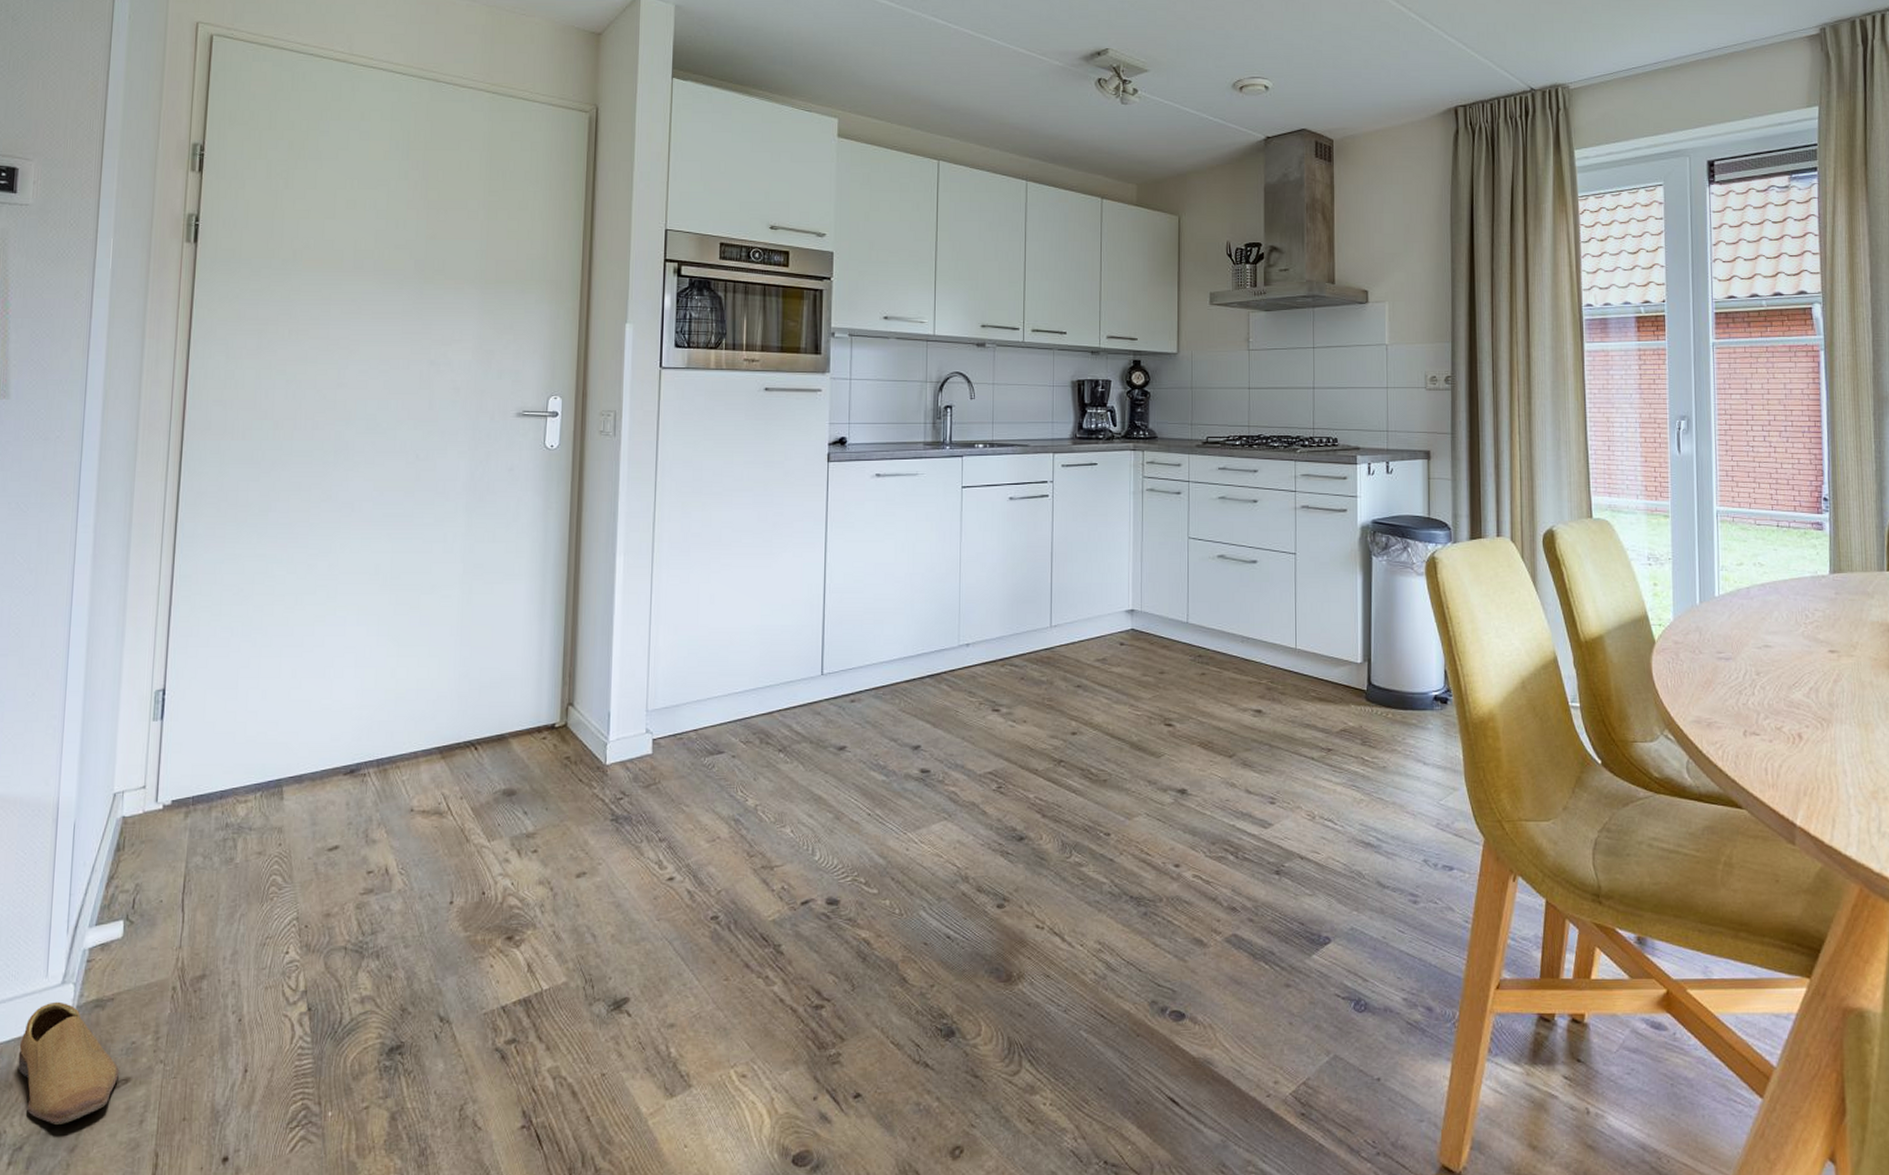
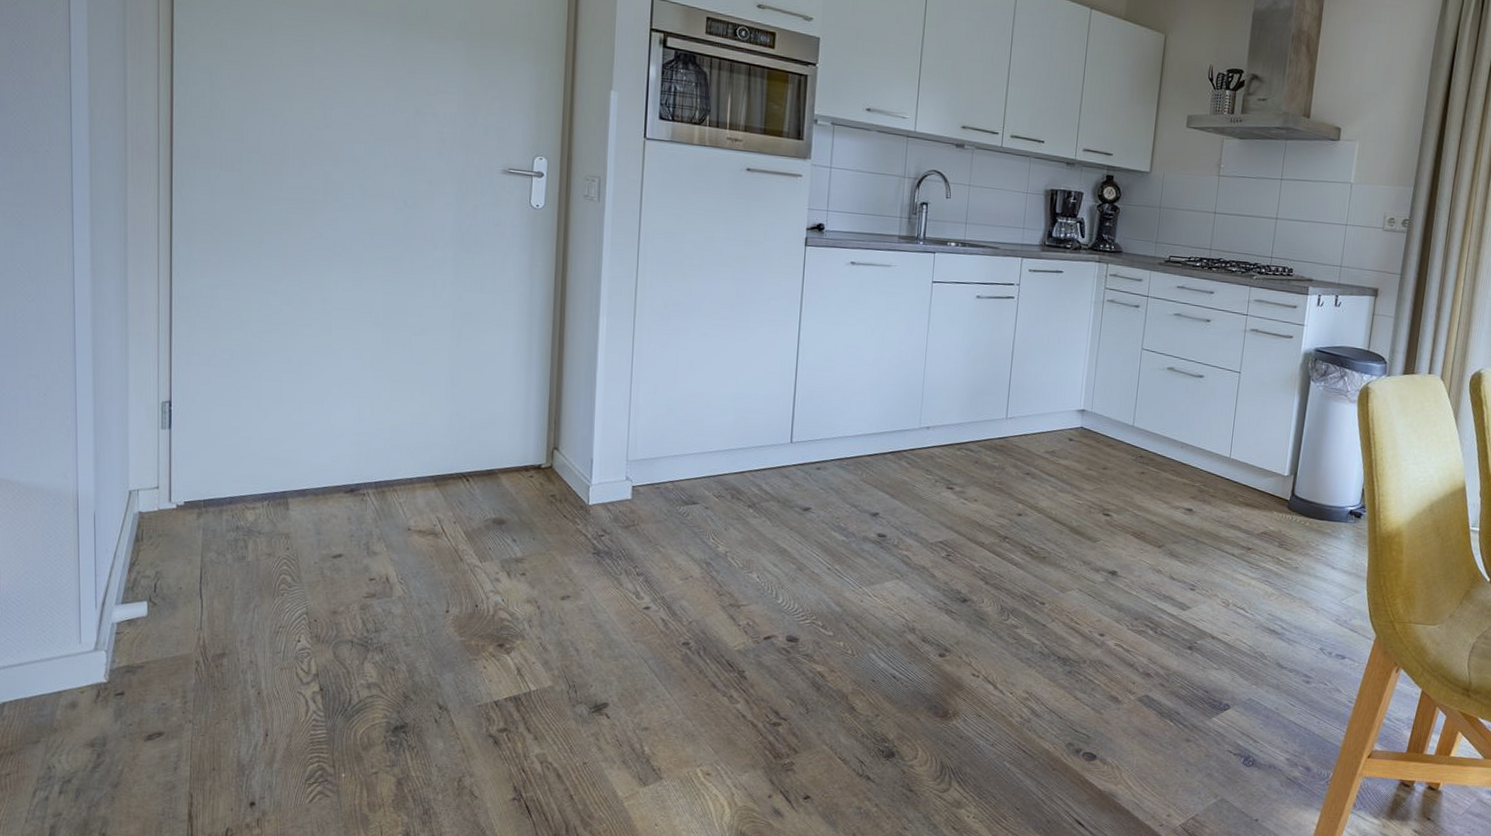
shoe: present [18,1001,119,1124] -> none [60,664,152,765]

